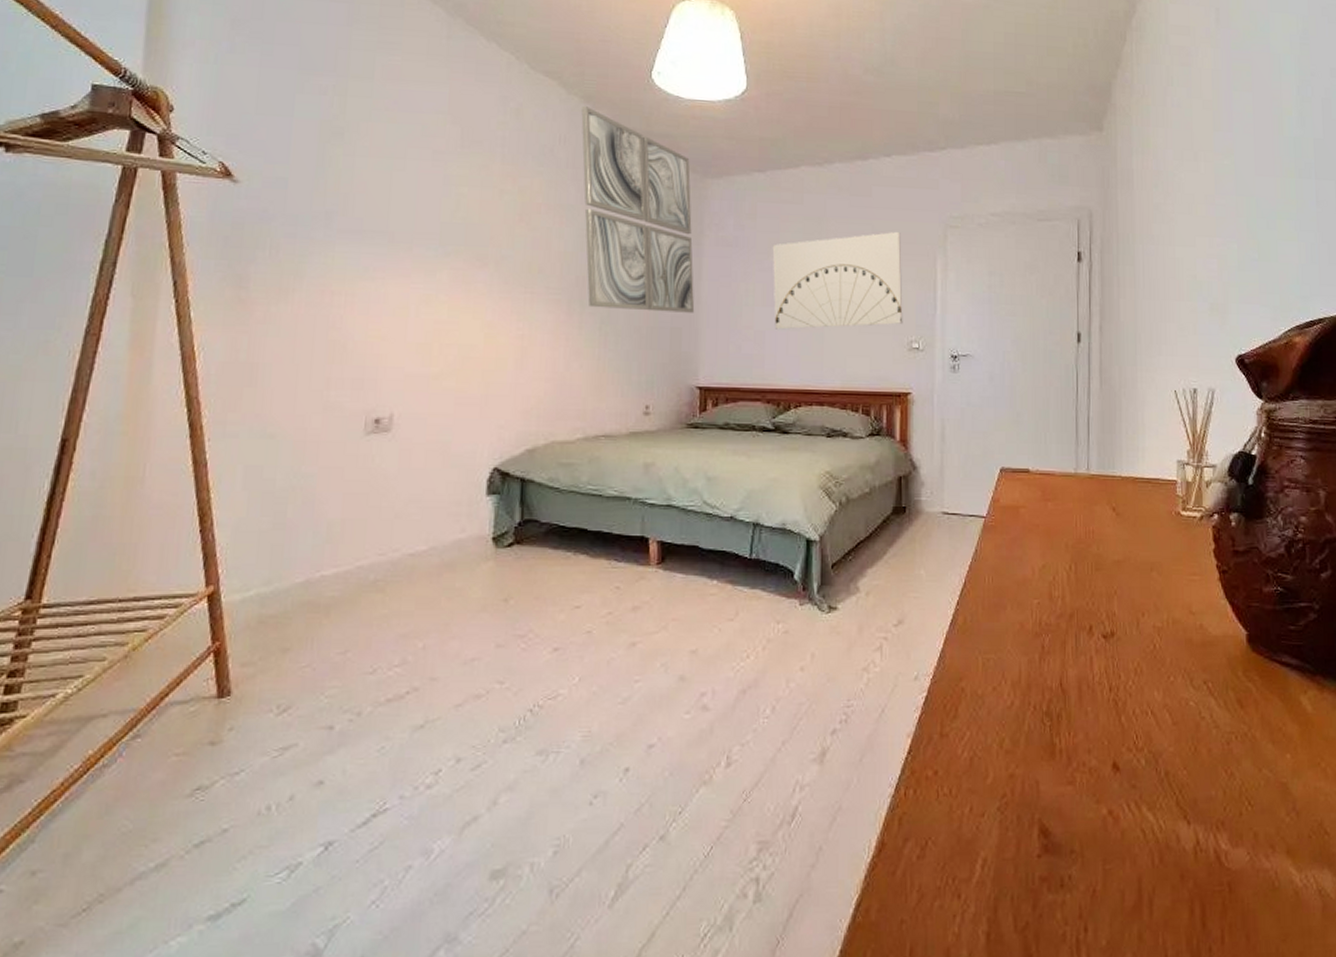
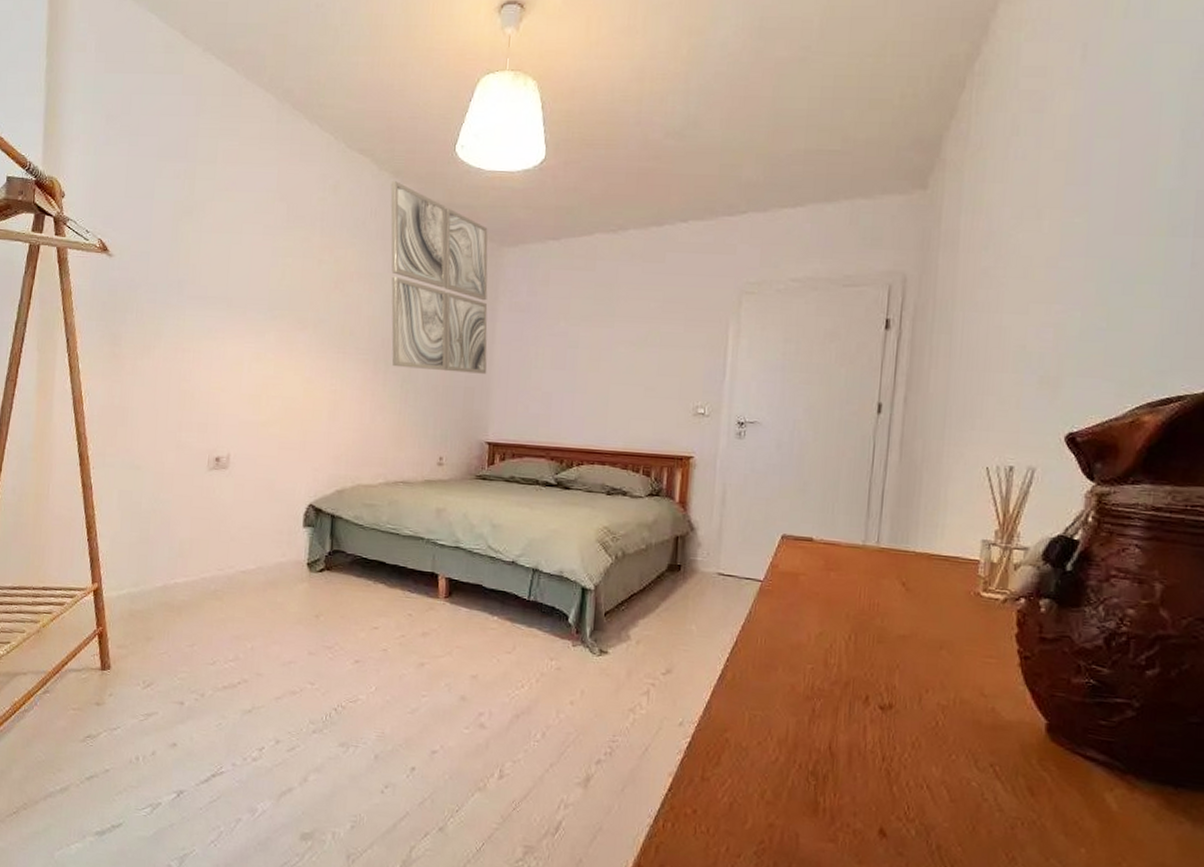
wall art: present [772,231,903,330] -> none [561,297,693,392]

